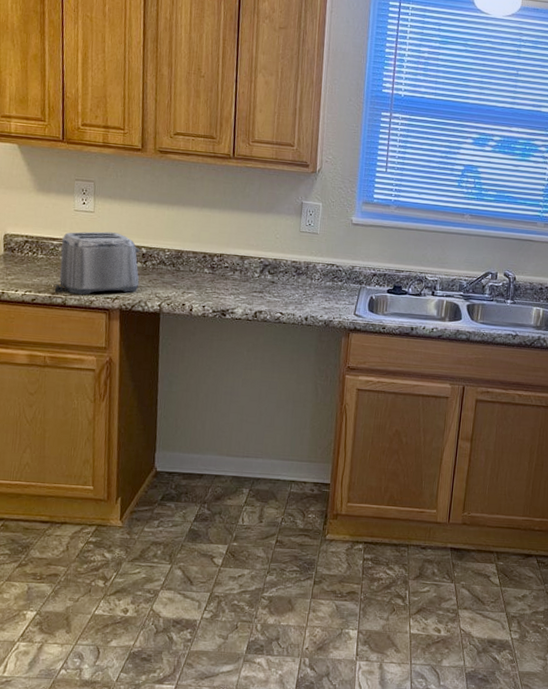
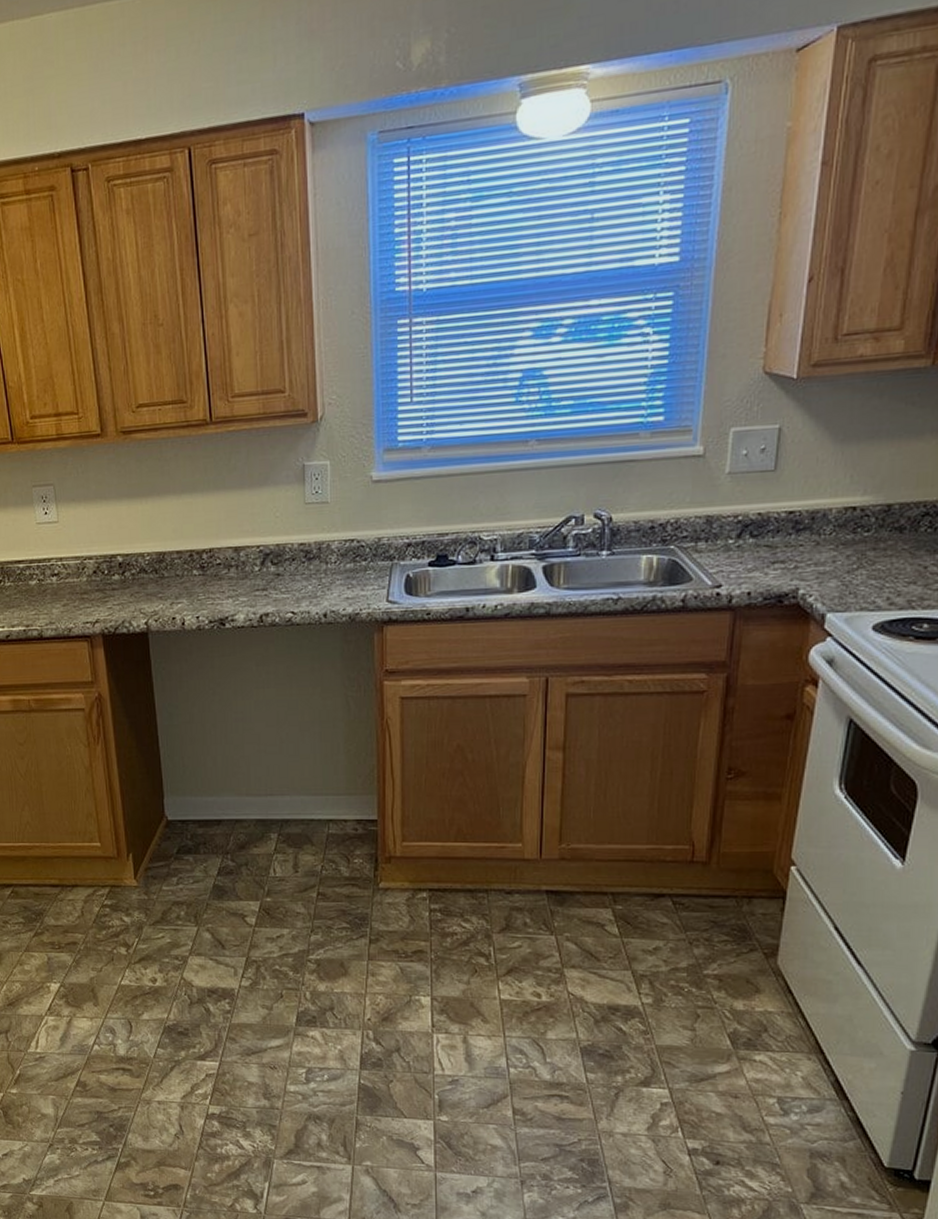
toaster: present [53,231,140,295] -> none [26,542,120,625]

